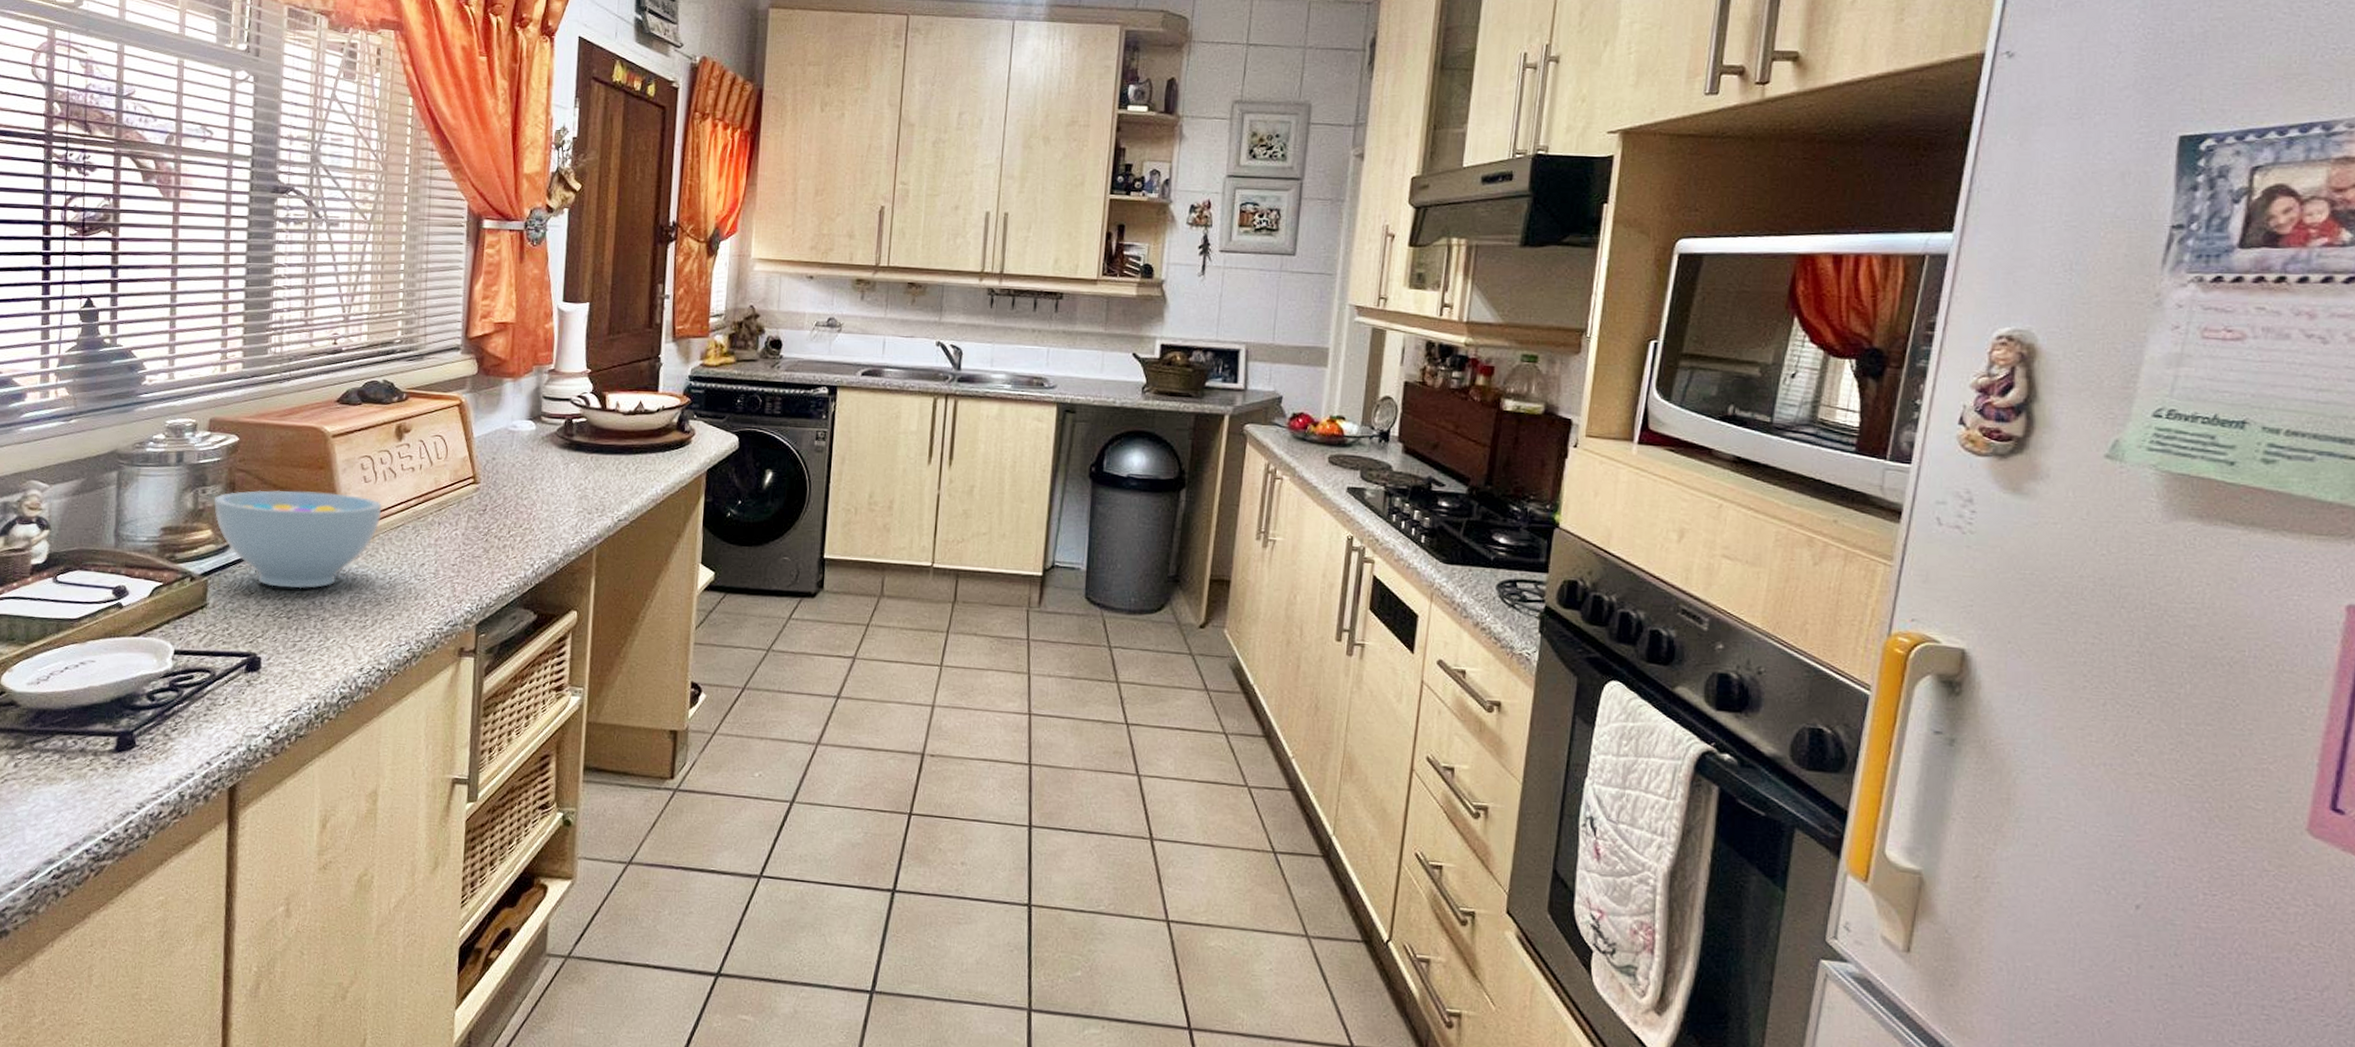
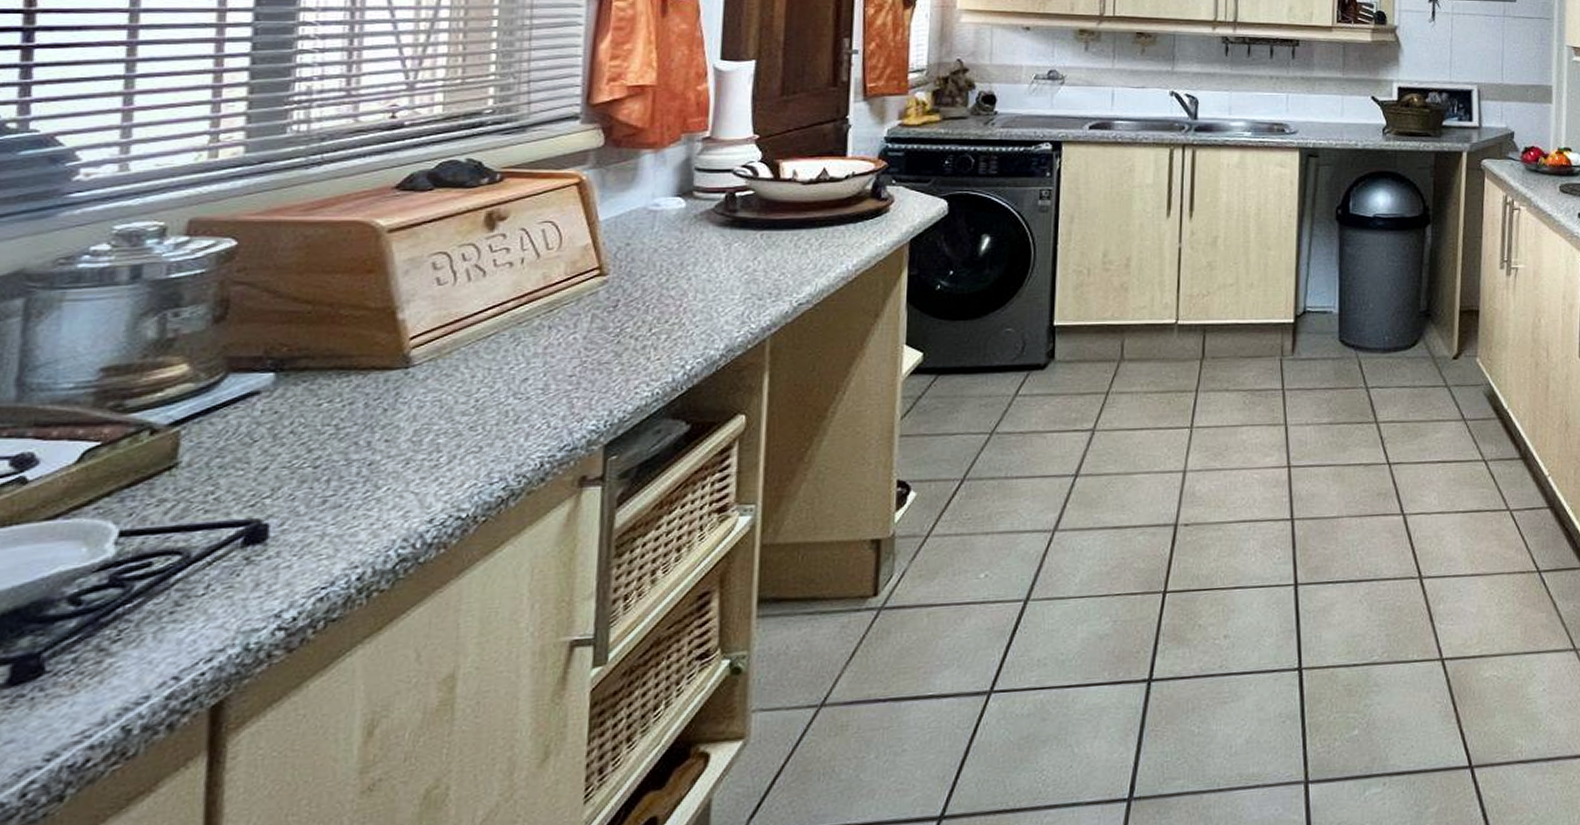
bowl: present [214,490,382,589] -> none [193,301,465,430]

